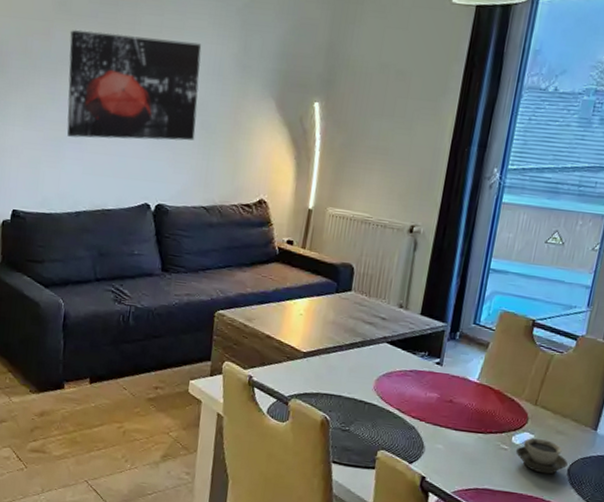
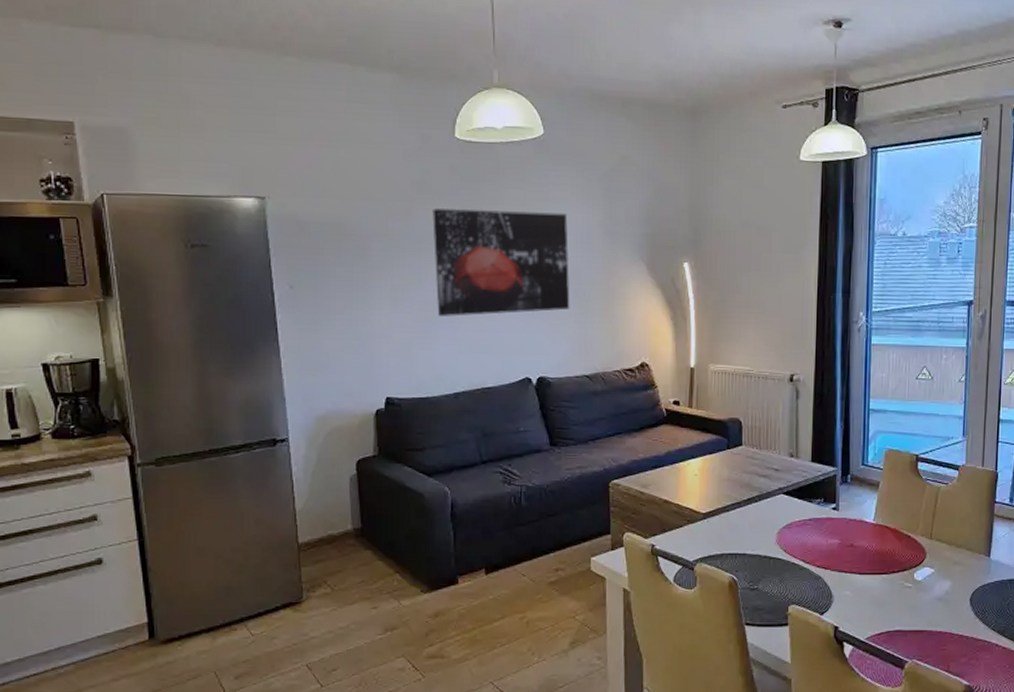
cup: present [515,438,568,475] -> none [919,571,969,607]

